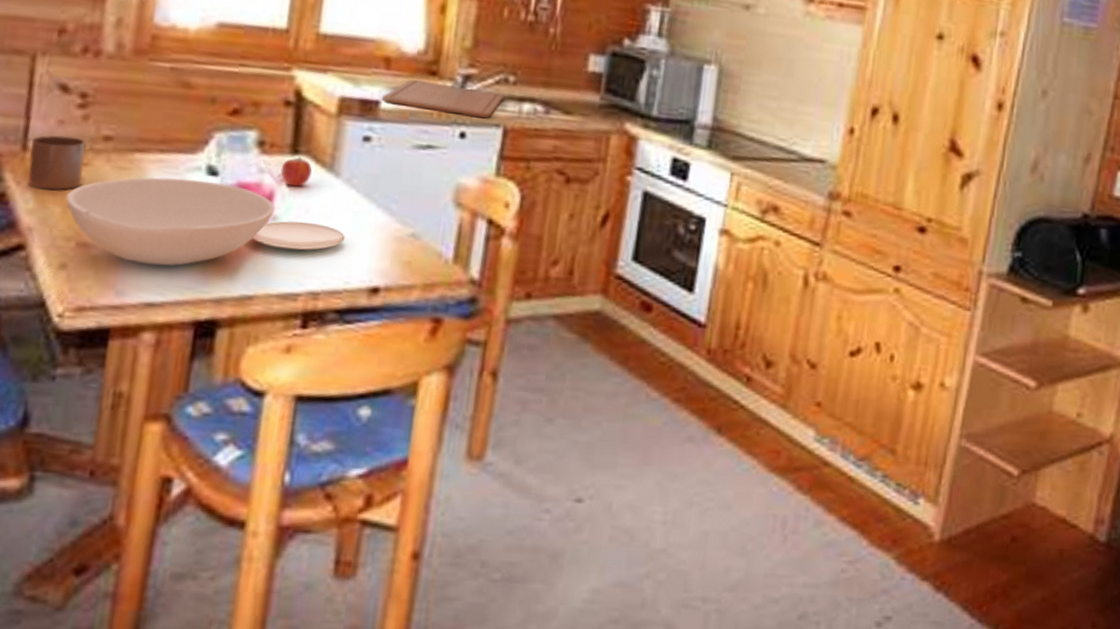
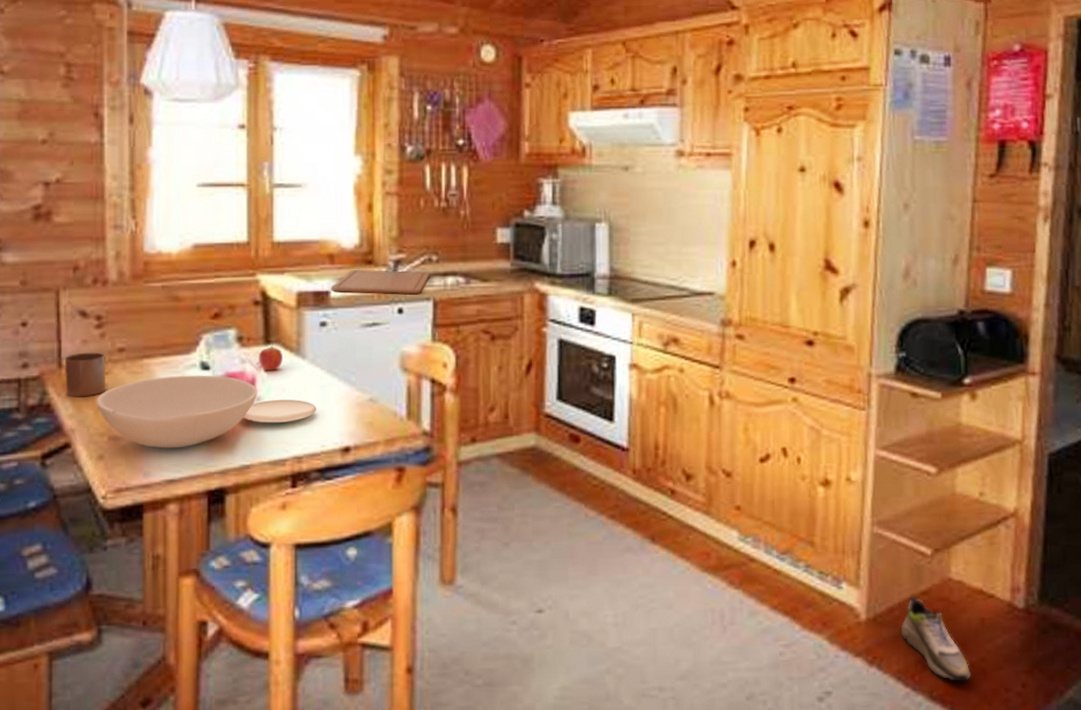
shoe: none [975,519,1042,616] -> present [901,596,972,681]

